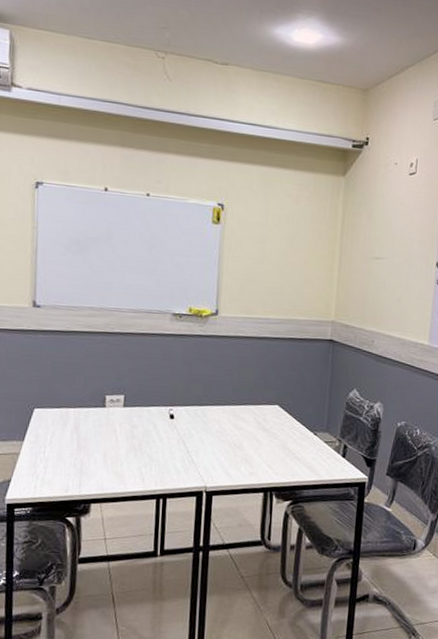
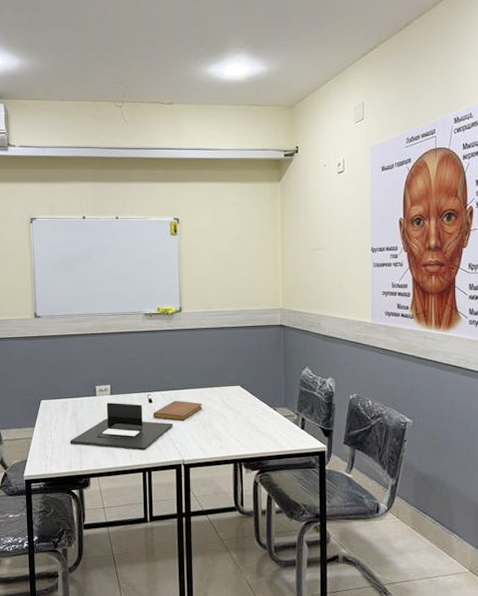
laptop: none [68,416,198,474] -> present [70,402,174,451]
notebook: none [173,418,233,442] -> present [153,401,202,421]

